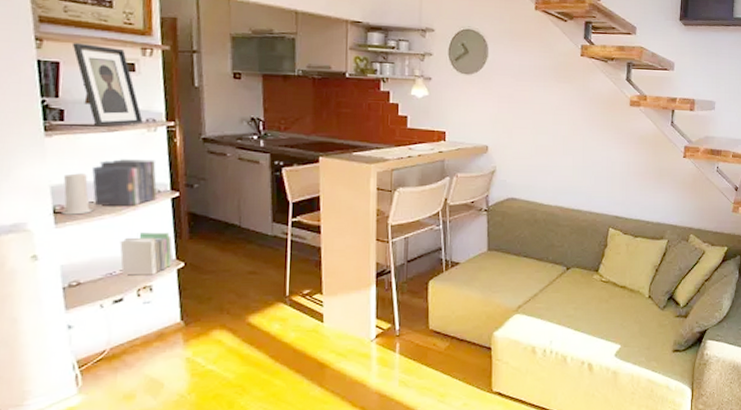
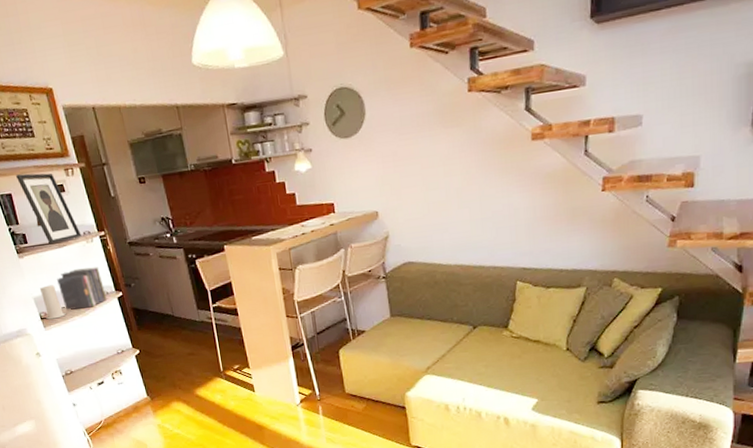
books: present [119,232,173,276] -> none [90,326,131,364]

